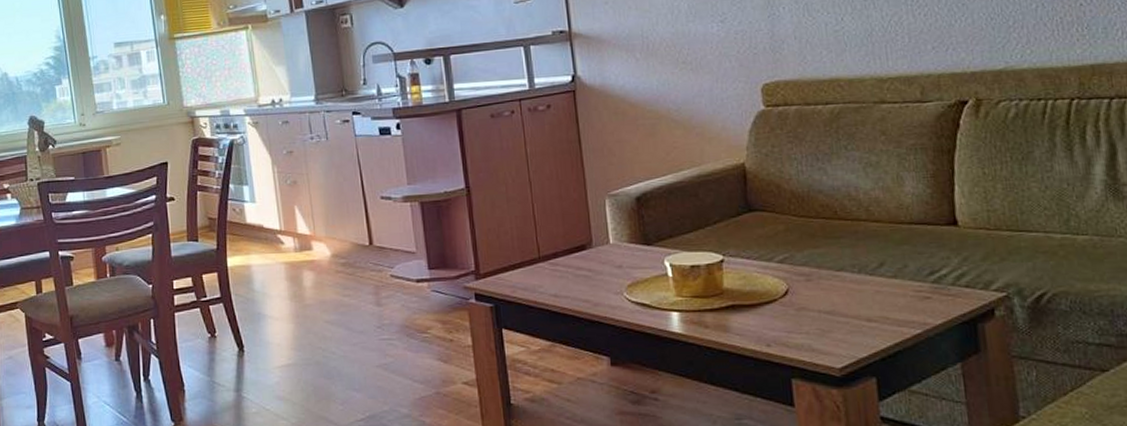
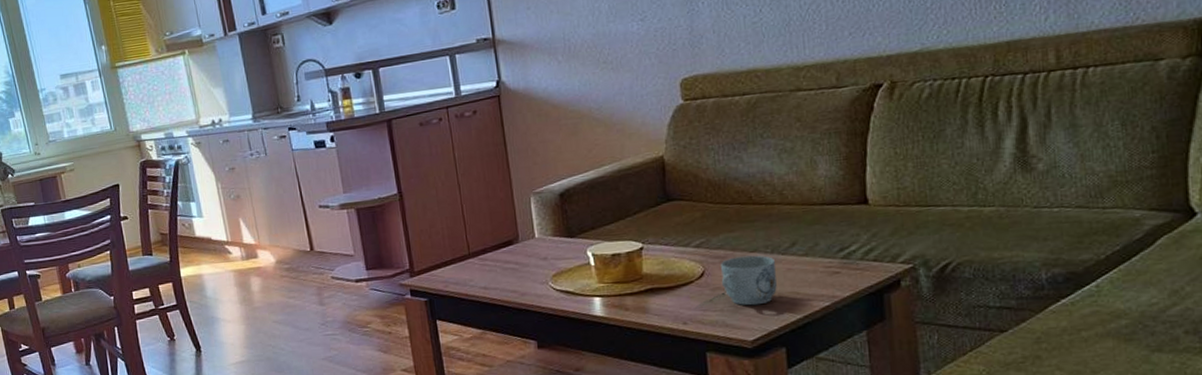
mug: none [806,274,865,330] -> present [721,255,777,306]

